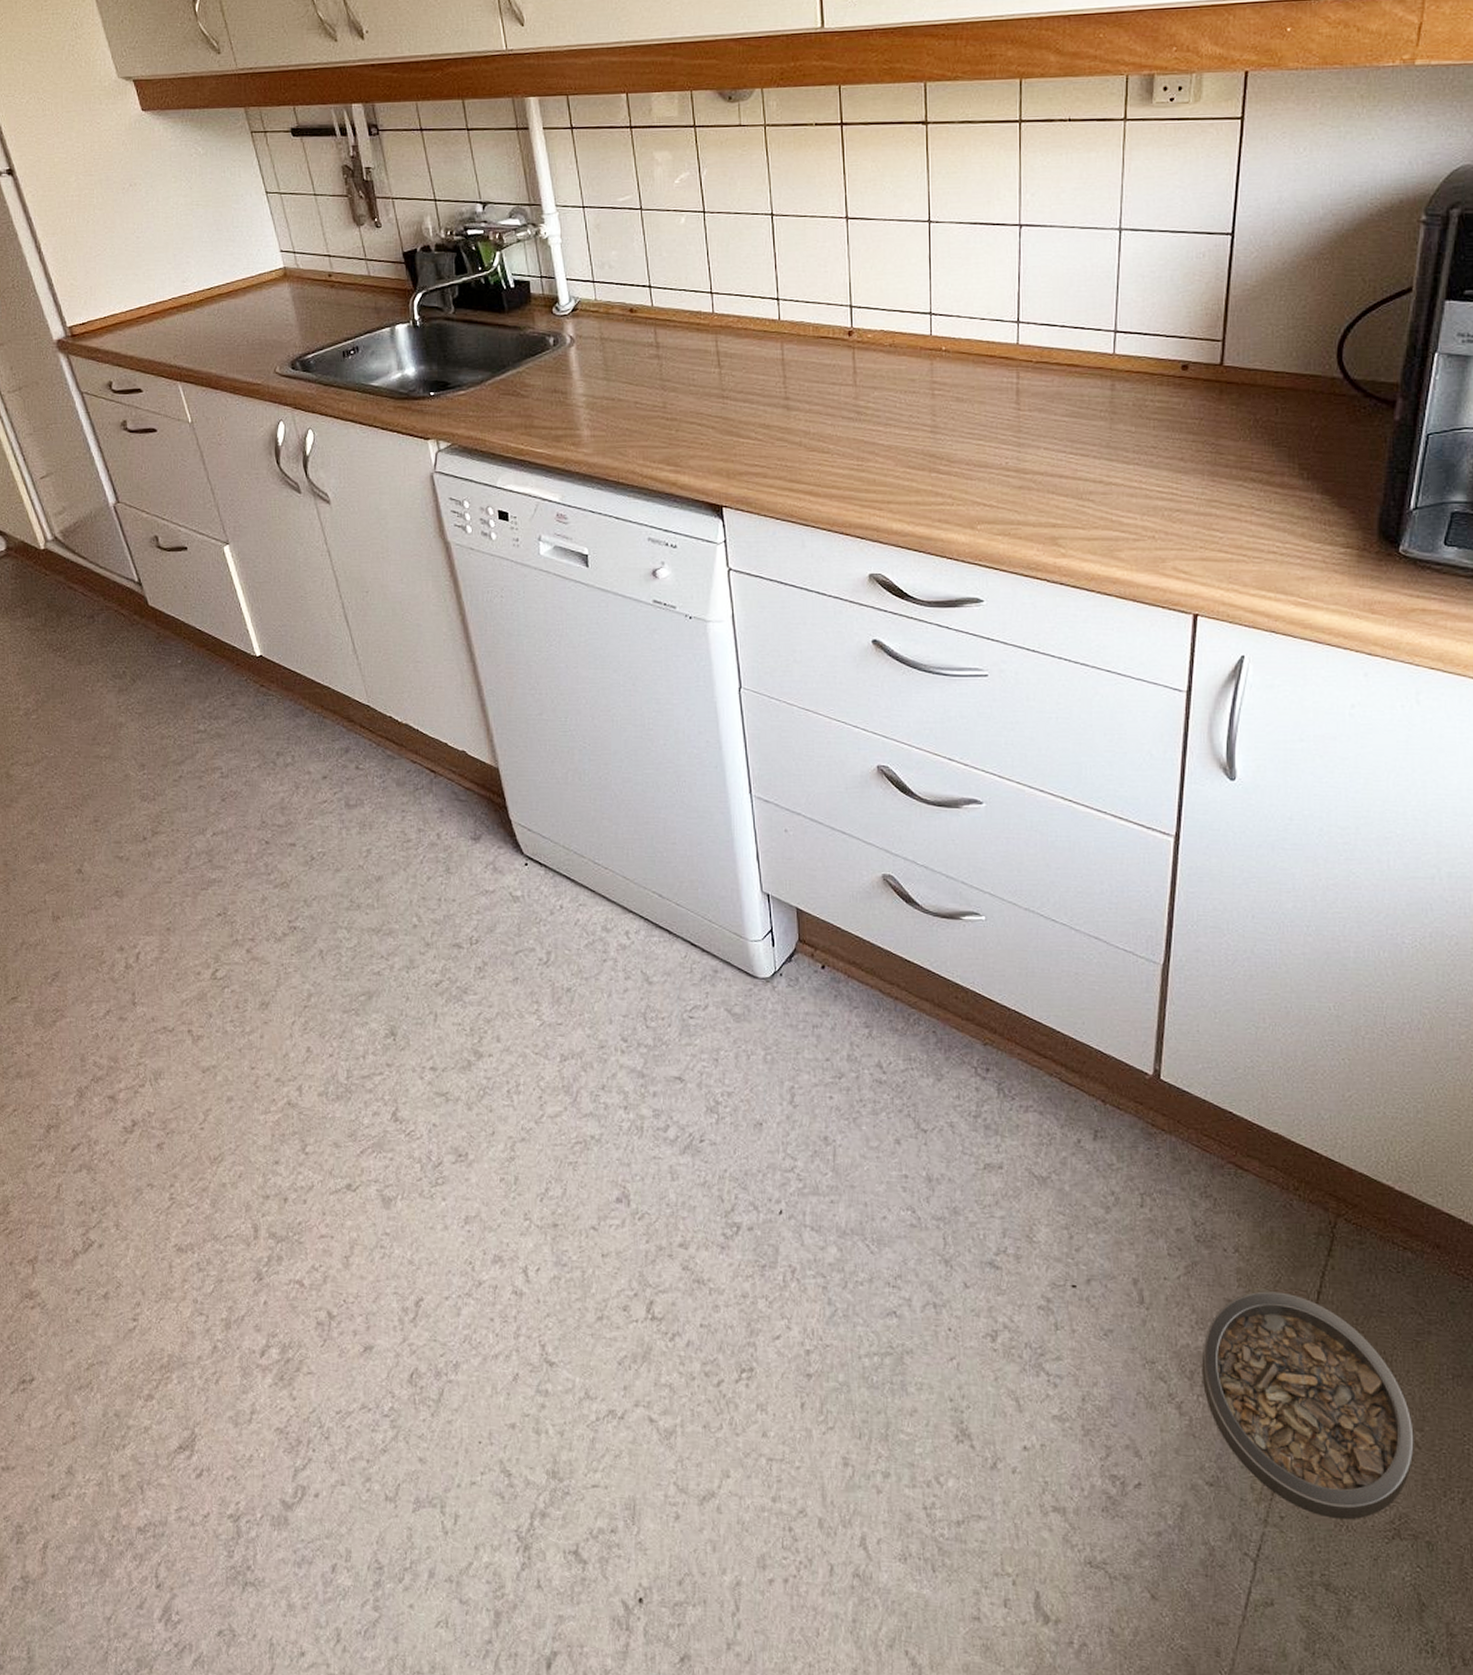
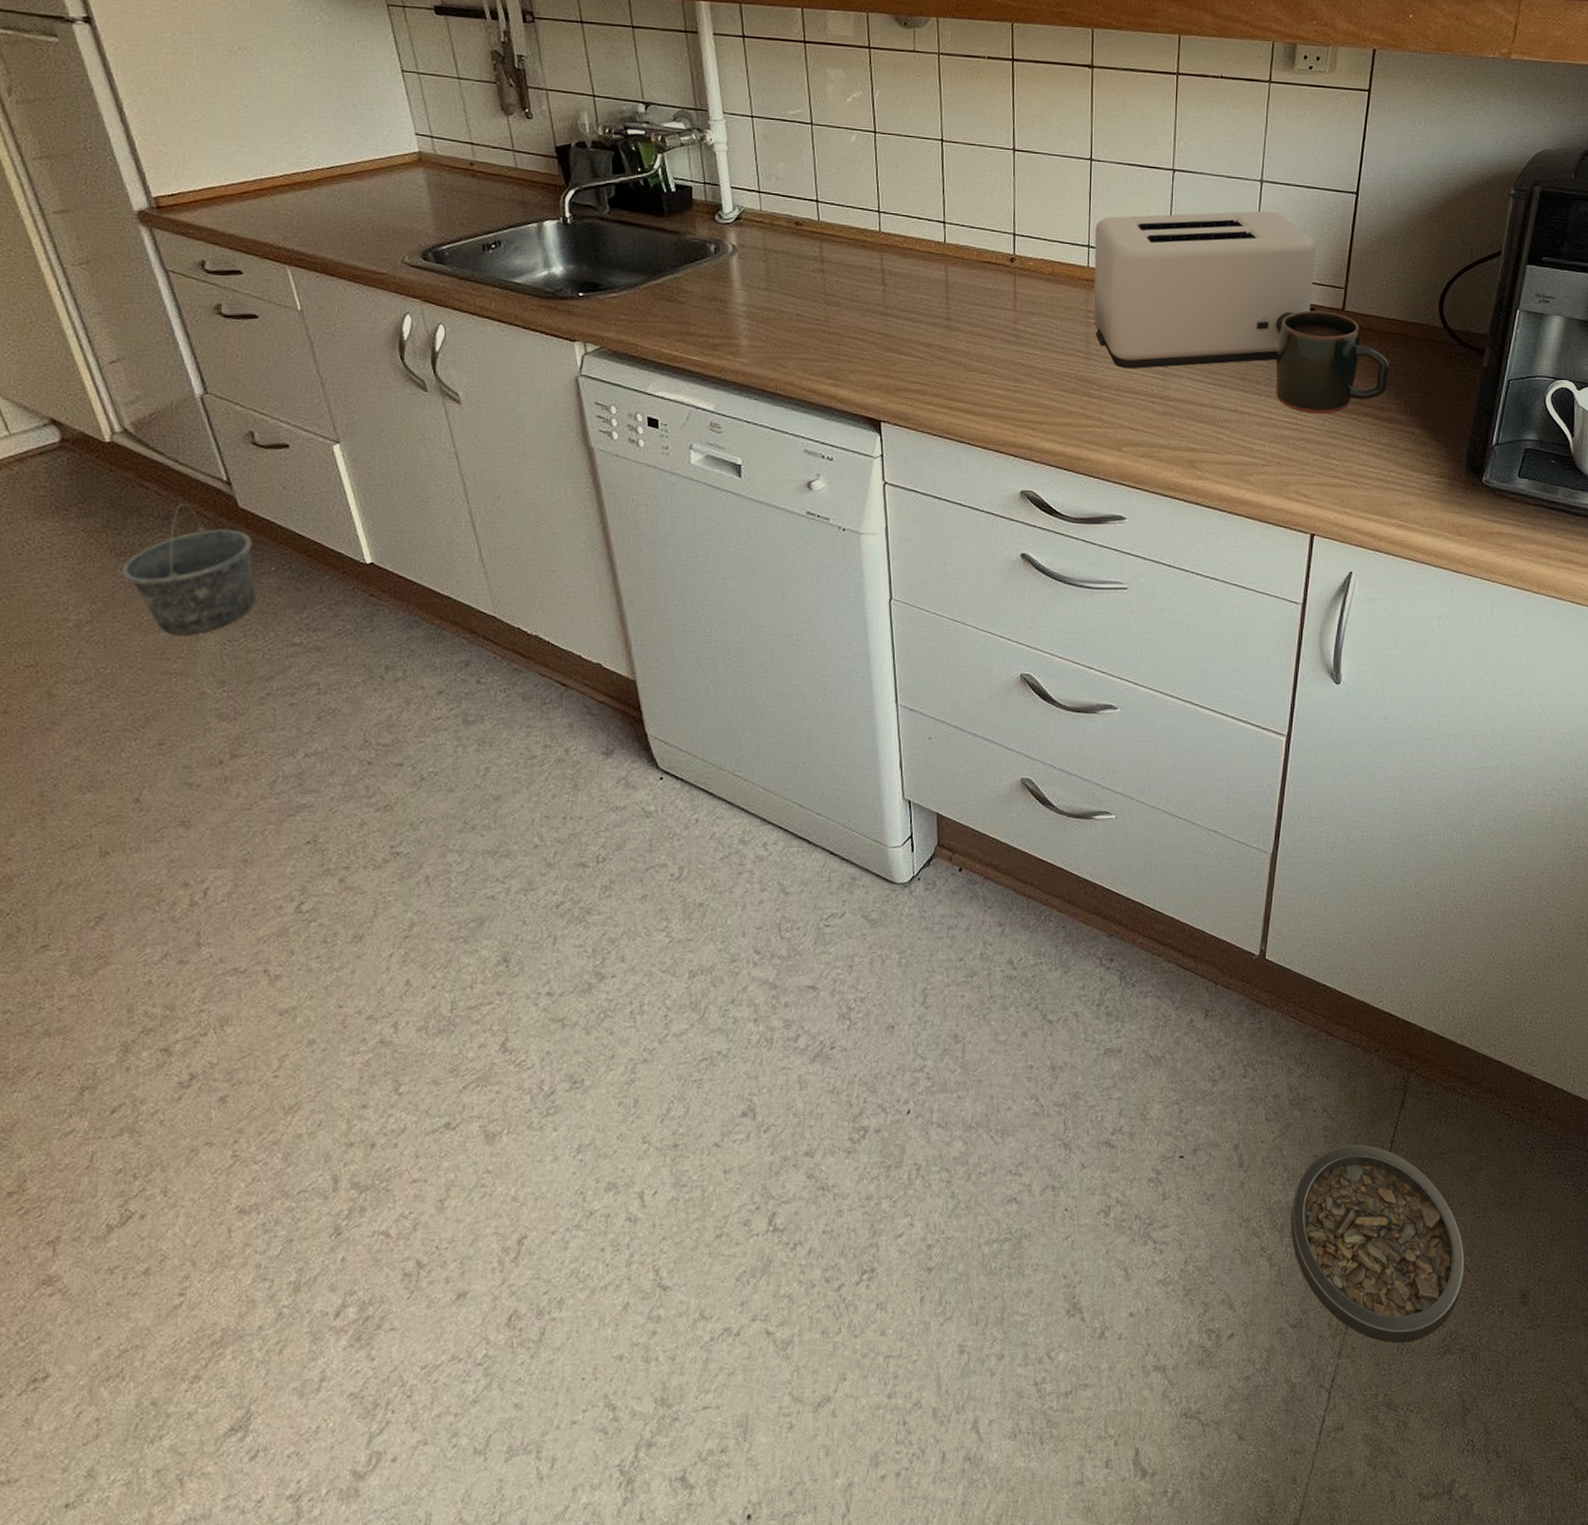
bucket: none [59,603,167,723] -> present [122,503,256,635]
toaster: none [937,261,1187,442] -> present [1094,210,1316,369]
mug: none [1145,367,1279,482] -> present [1275,310,1389,414]

